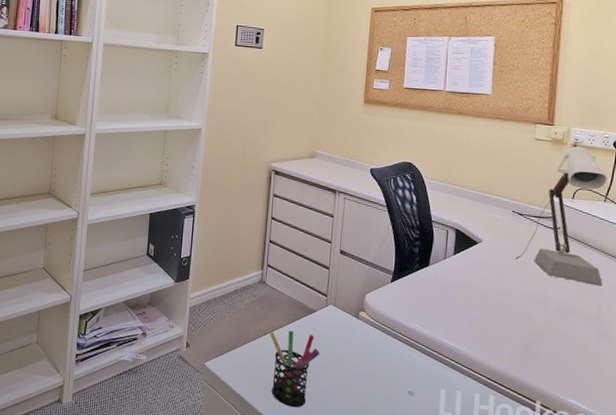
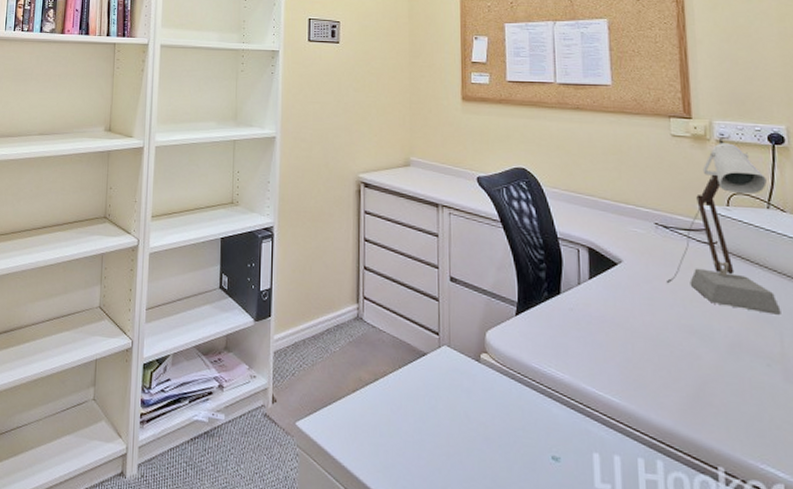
pen holder: present [270,330,319,408] -> none [373,378,436,480]

